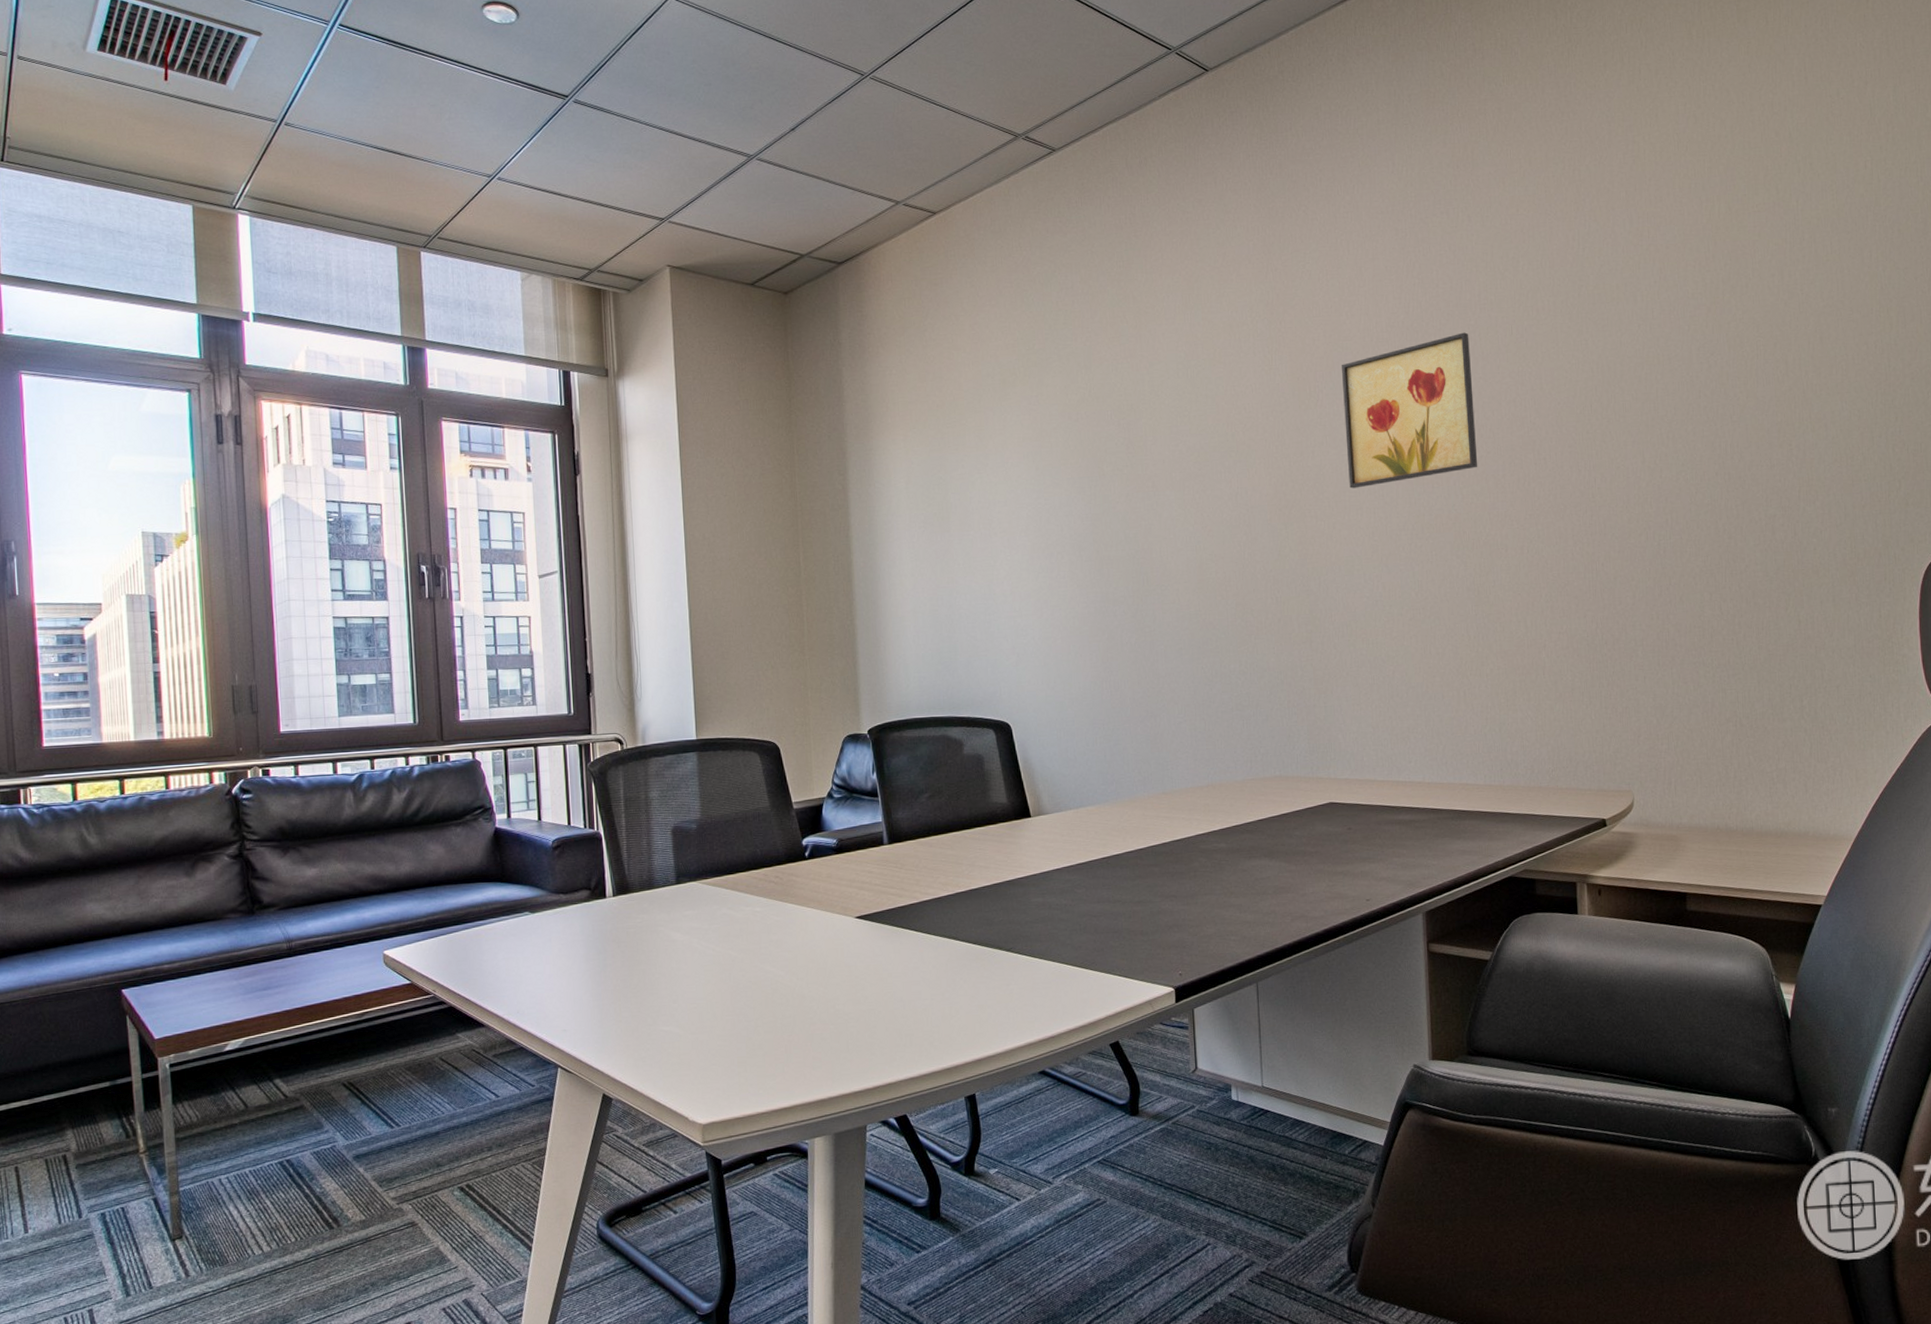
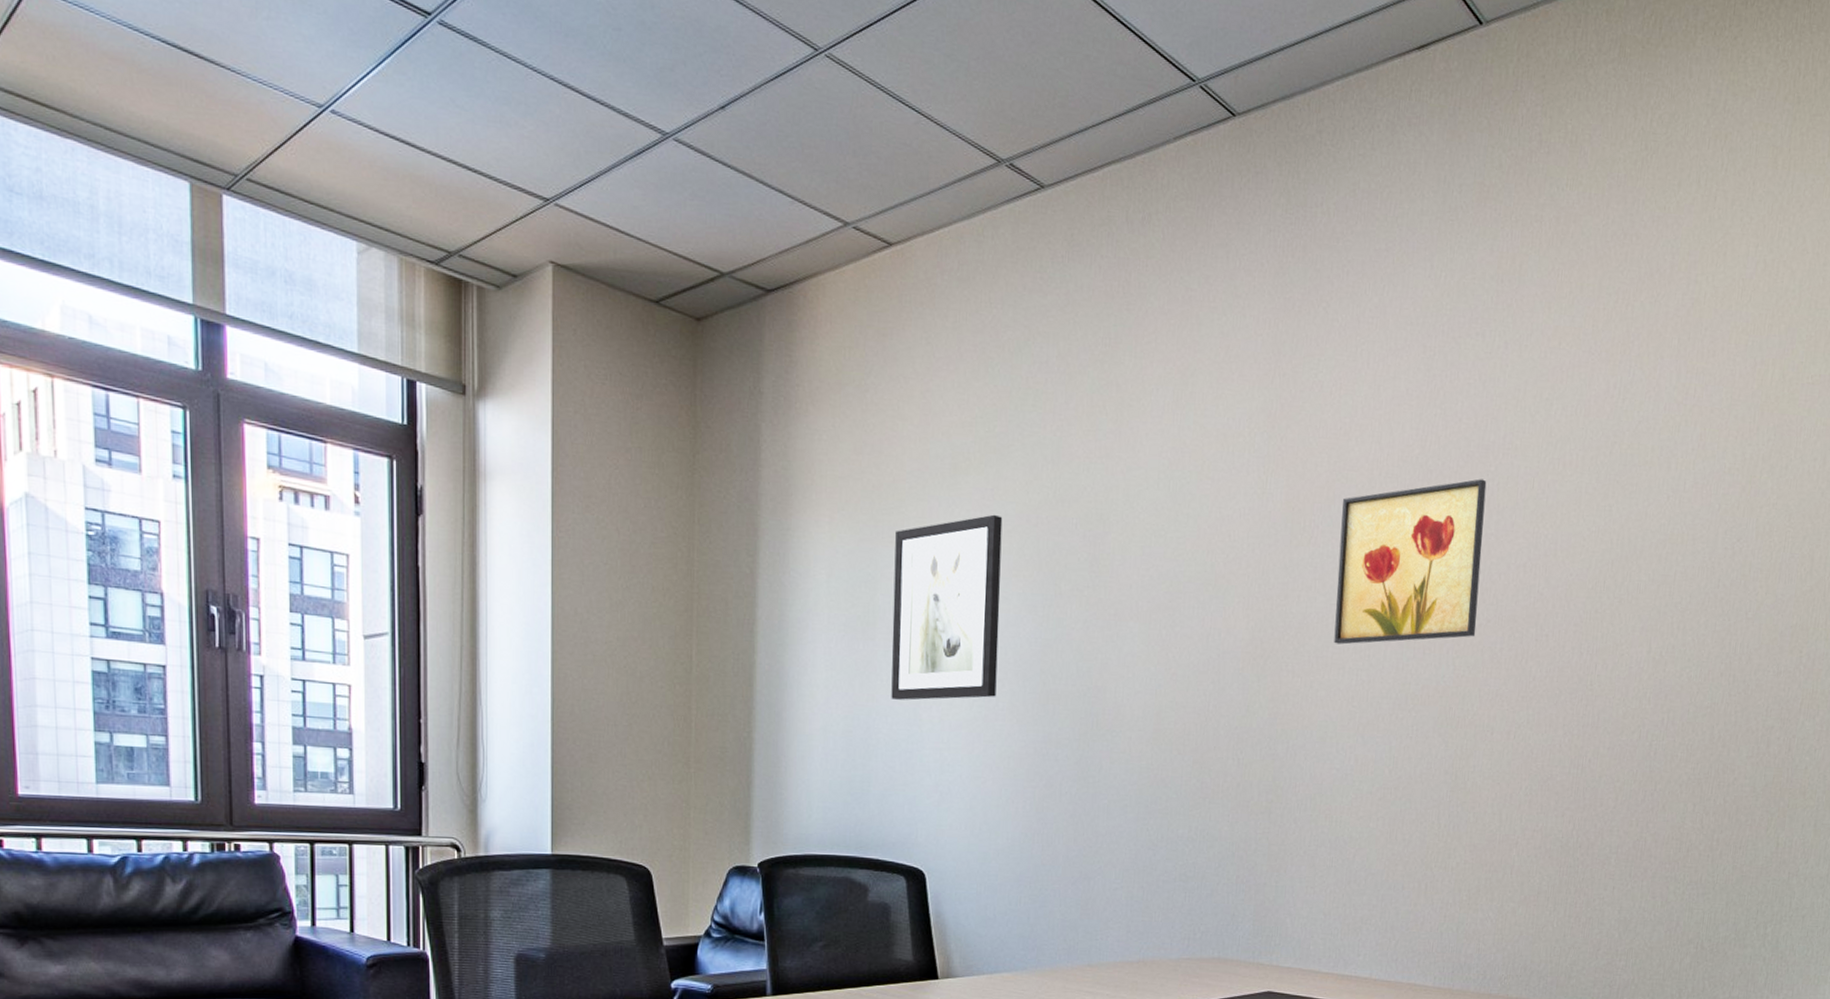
wall art: none [959,416,1057,579] -> present [891,514,1003,700]

